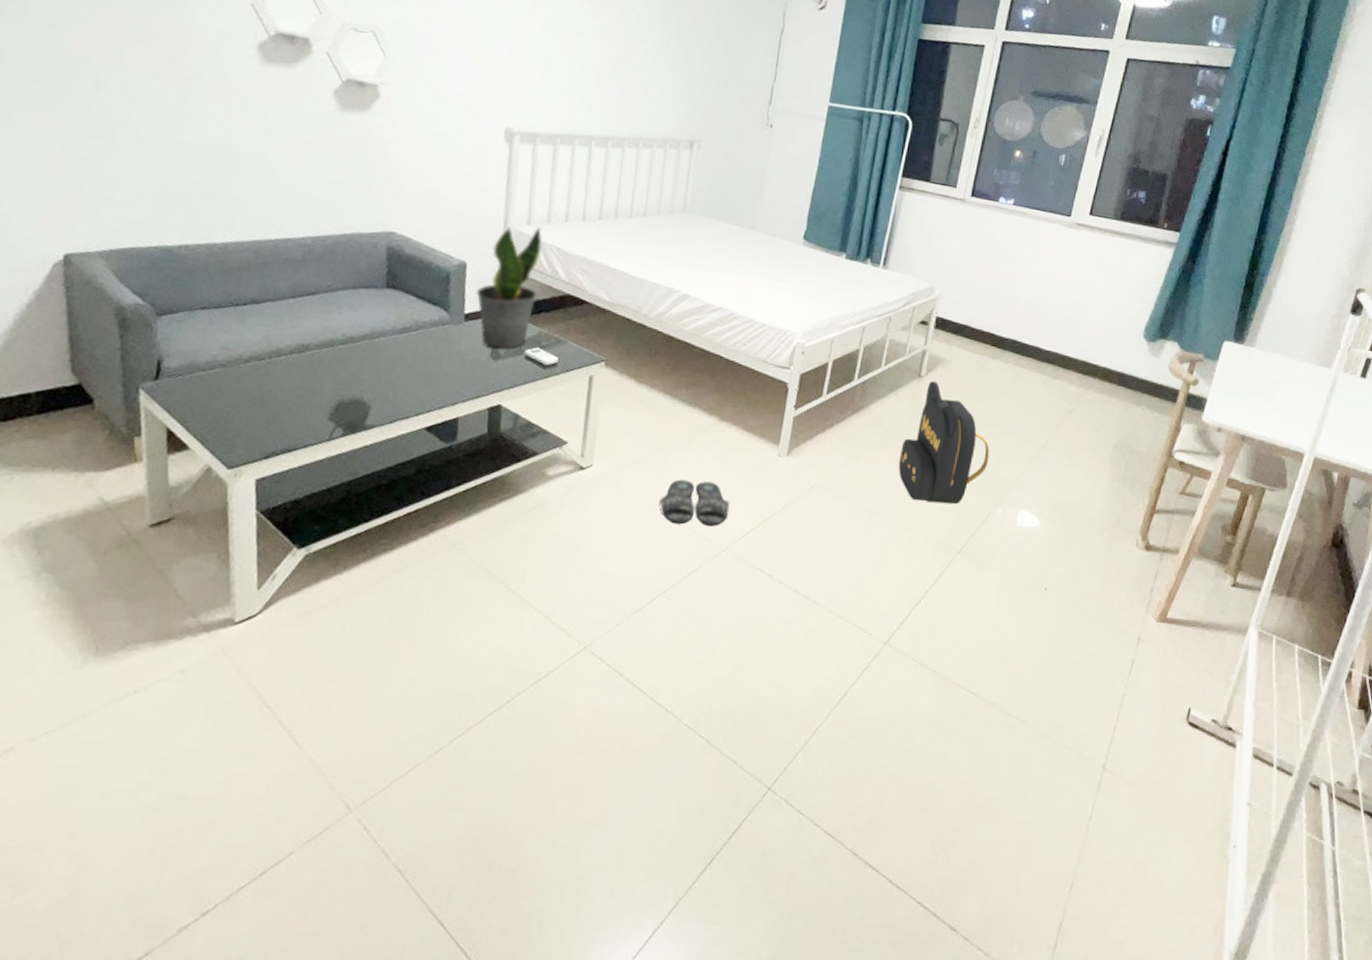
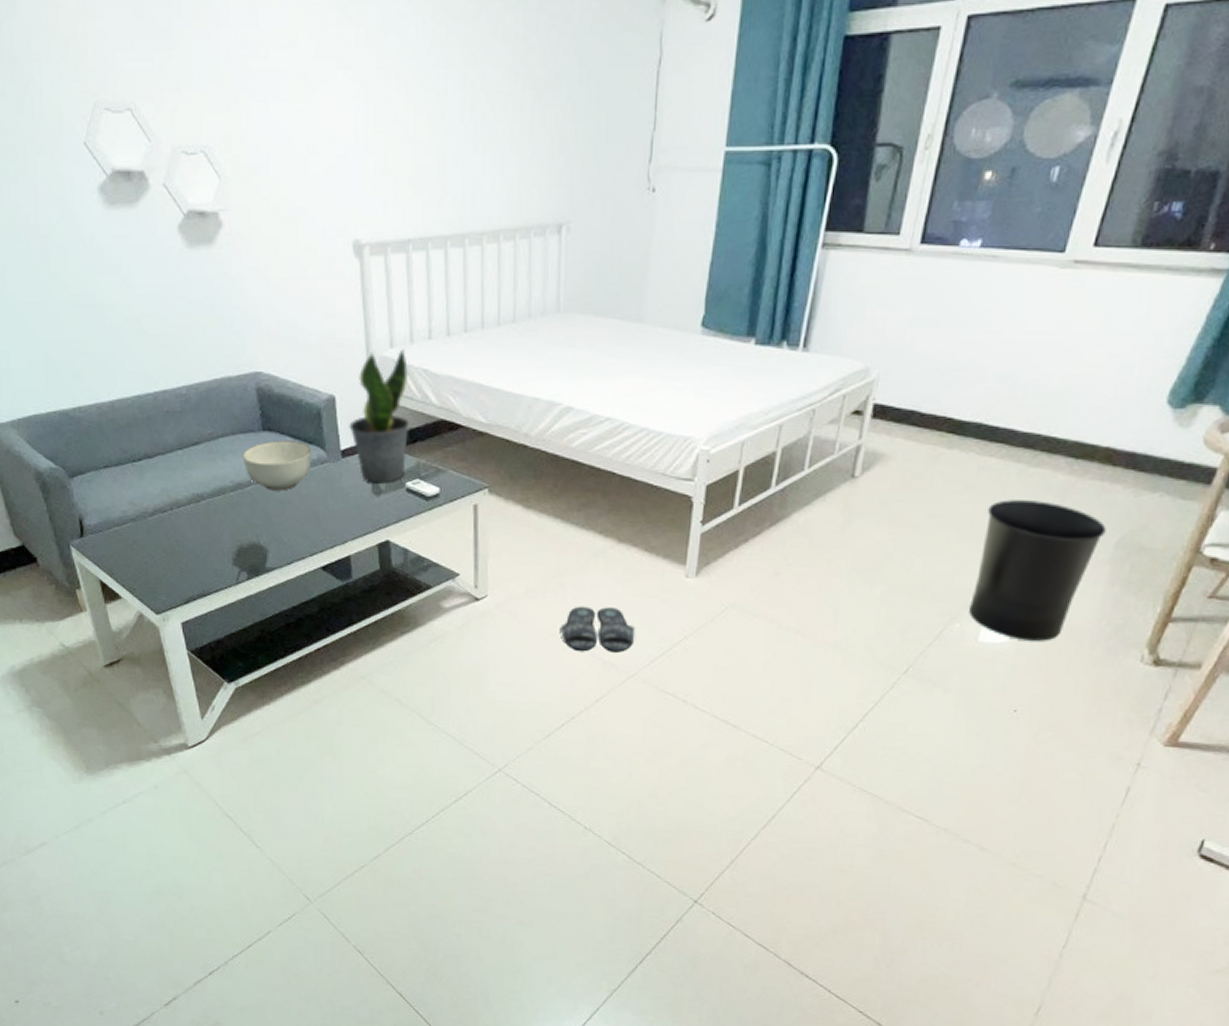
bowl: none [359,298,435,348] -> present [242,440,312,491]
backpack: present [898,381,990,505] -> none [828,481,945,621]
waste bin: none [1009,404,1107,527] -> present [969,500,1107,641]

